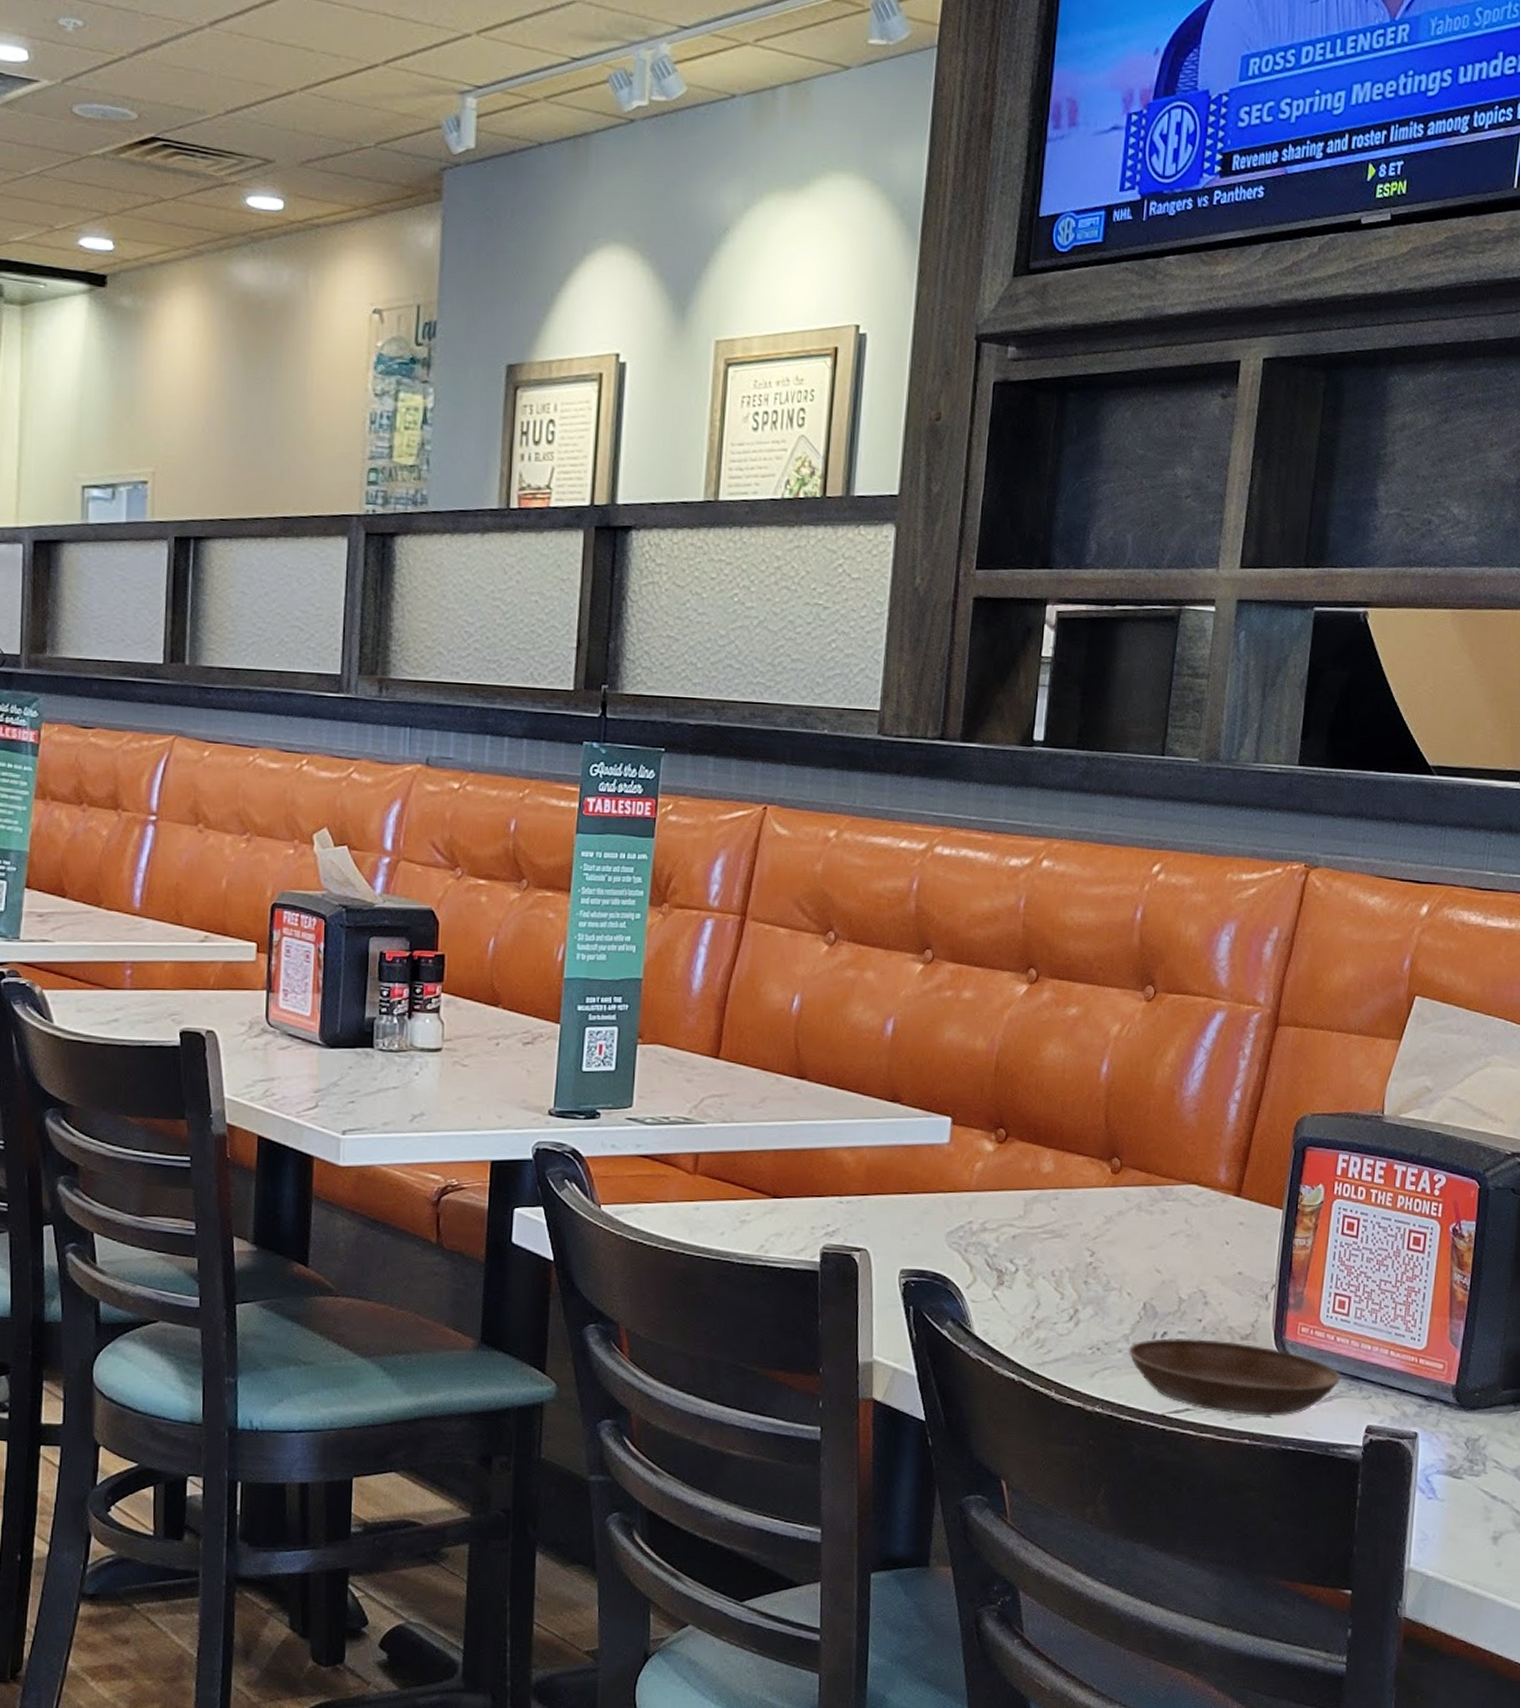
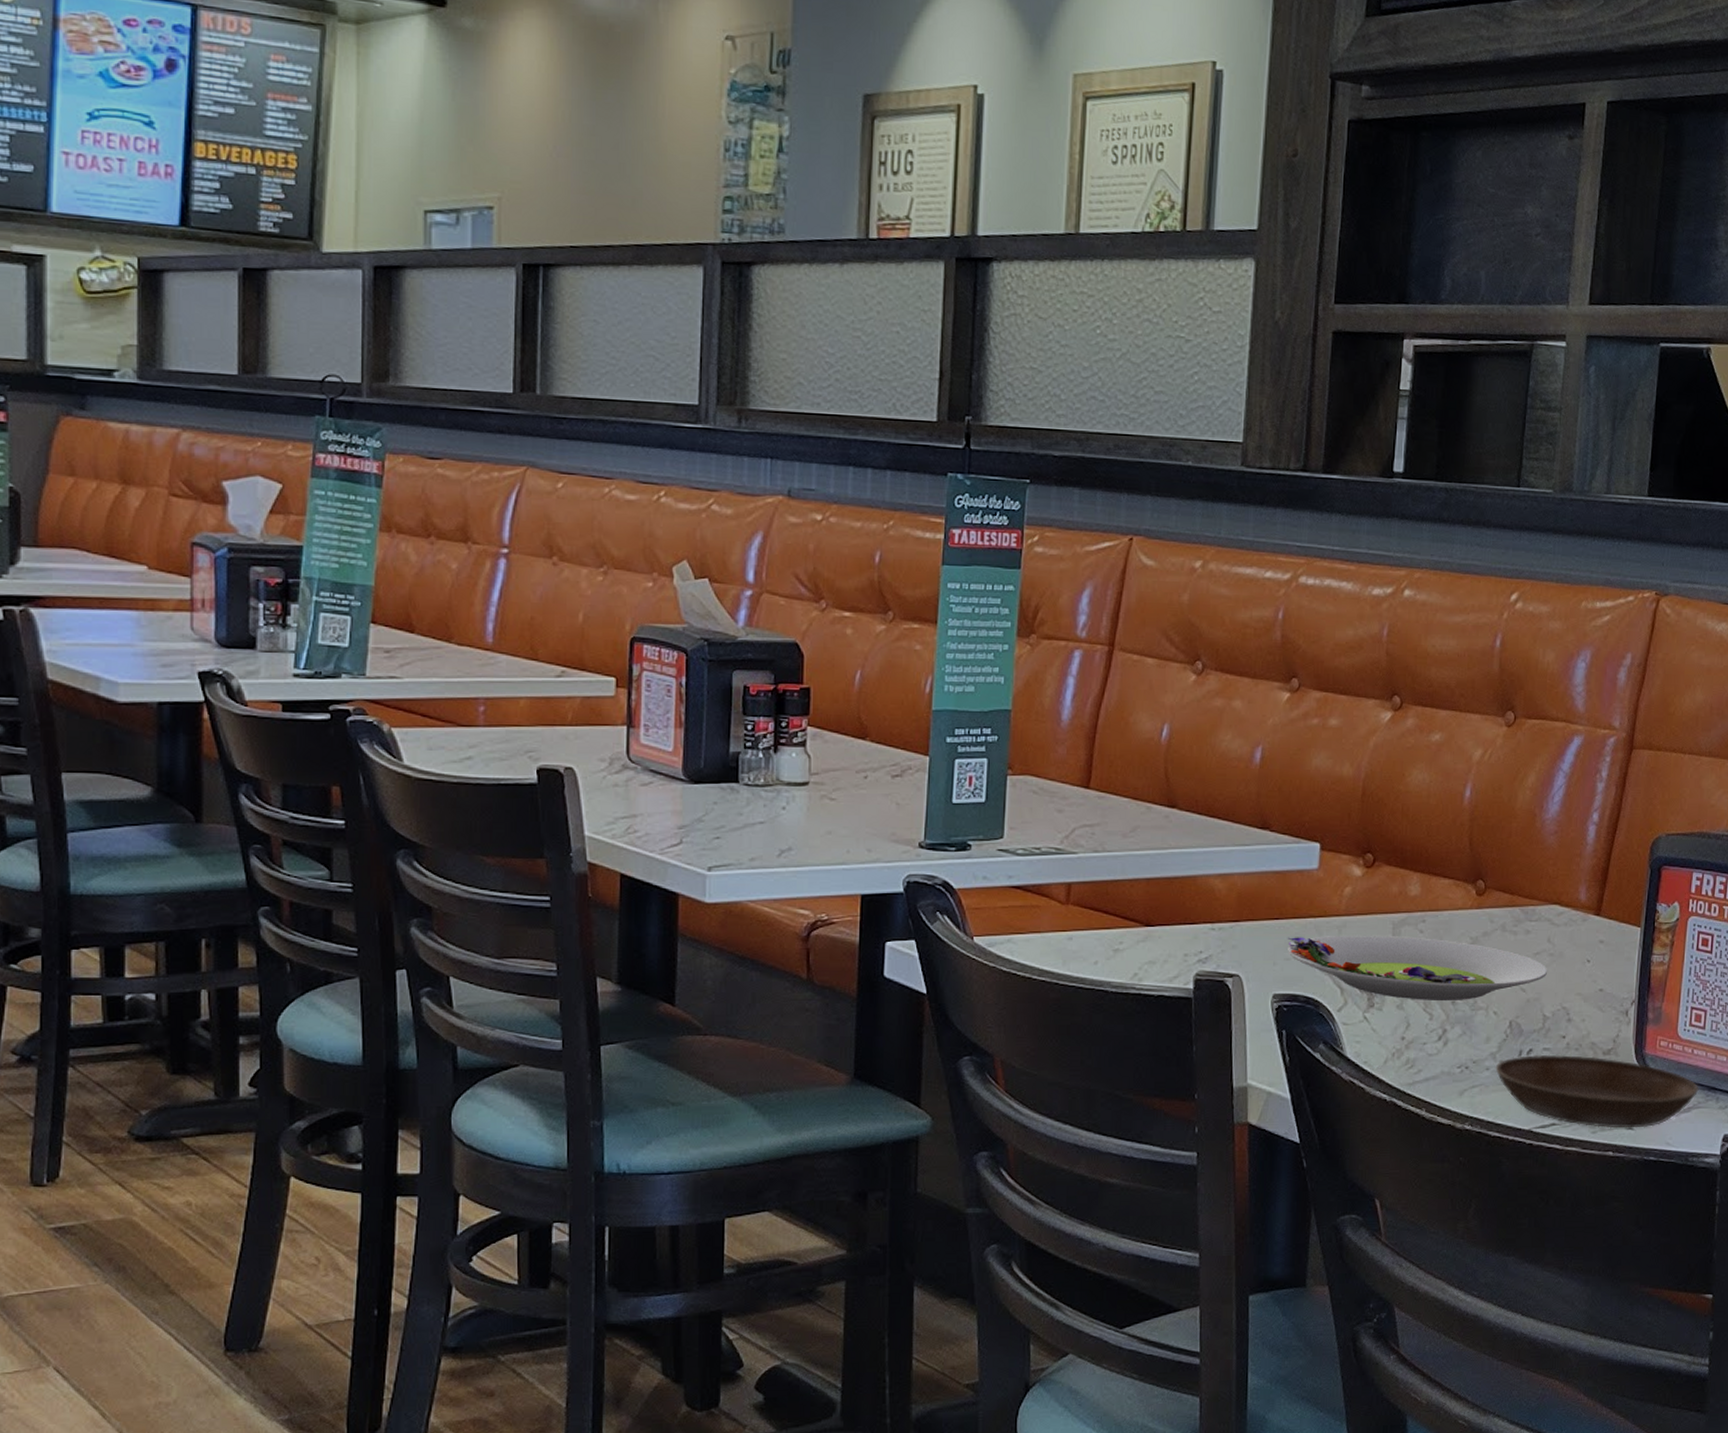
salad plate: none [916,1210,1185,1281] -> present [1287,935,1548,1002]

